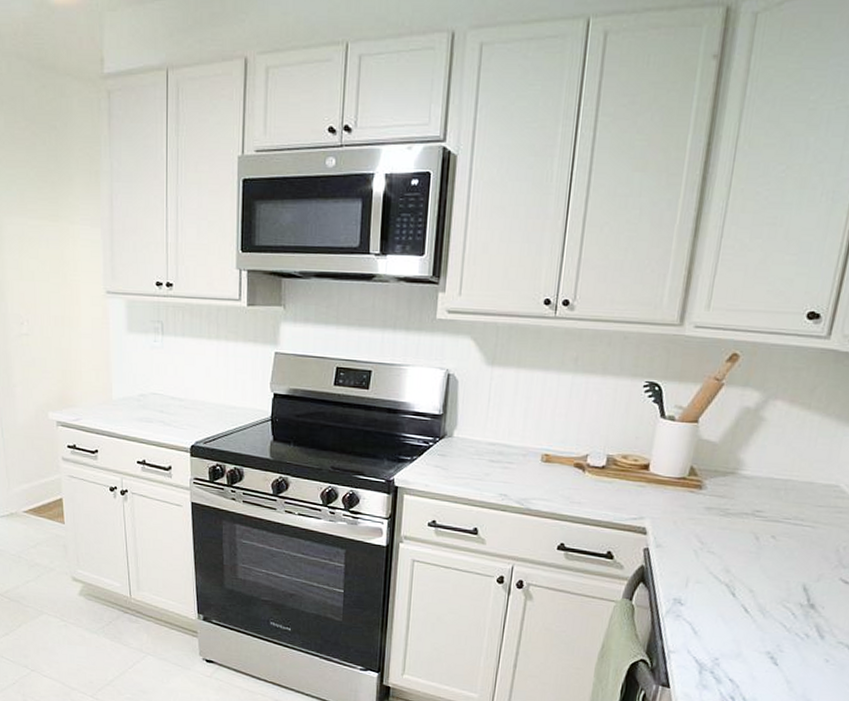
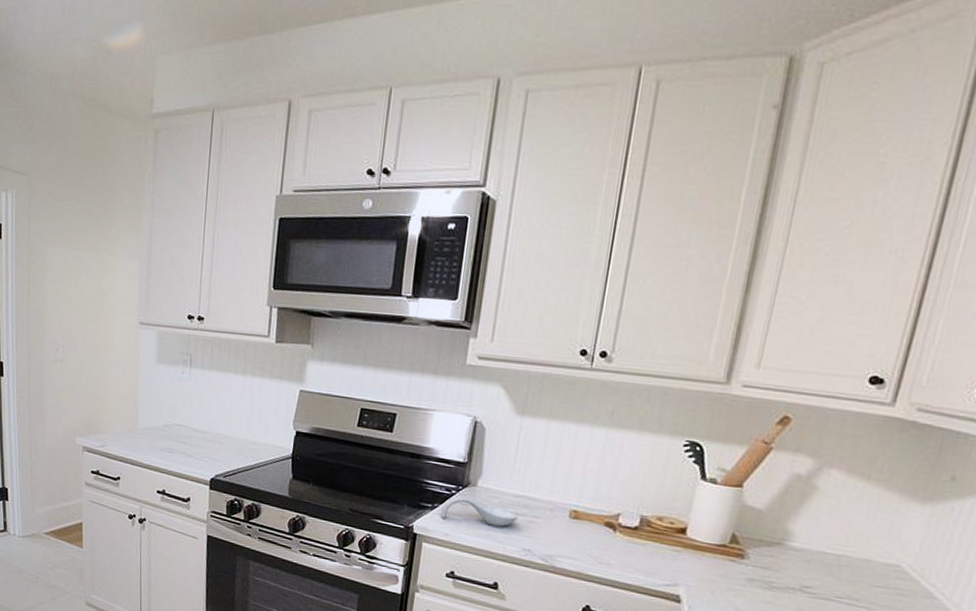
spoon rest: none [420,447,494,475] -> present [441,496,519,527]

